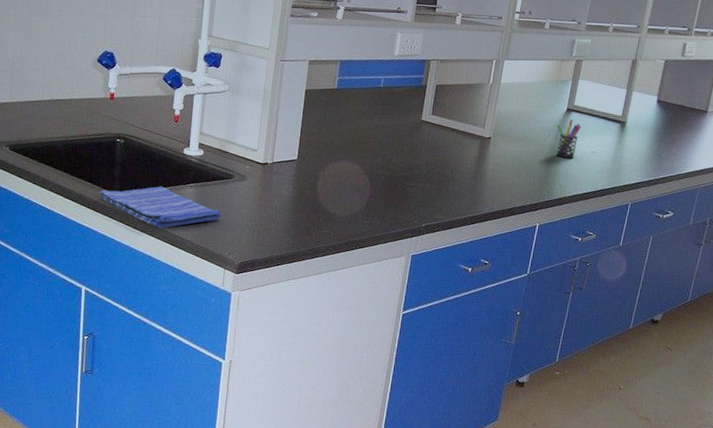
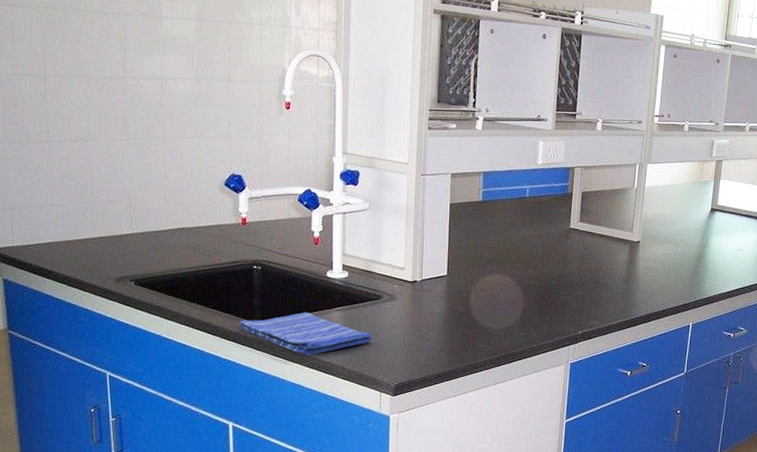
pen holder: present [556,120,581,158] -> none [703,219,726,257]

